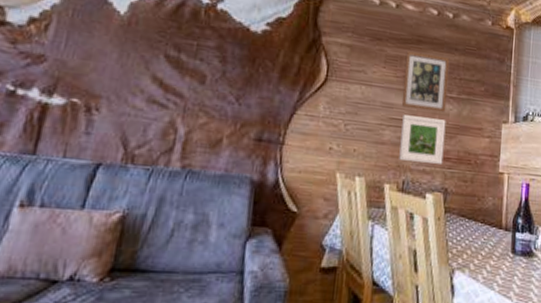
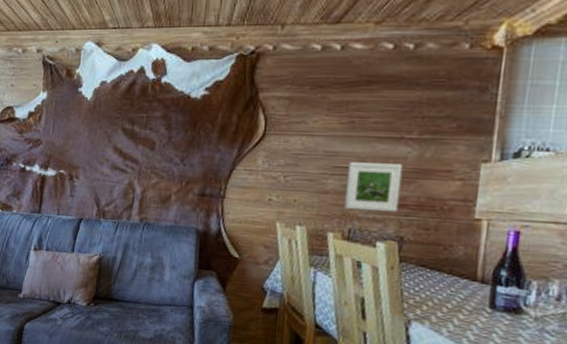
picture frame: present [401,51,450,113] -> none [347,95,409,156]

